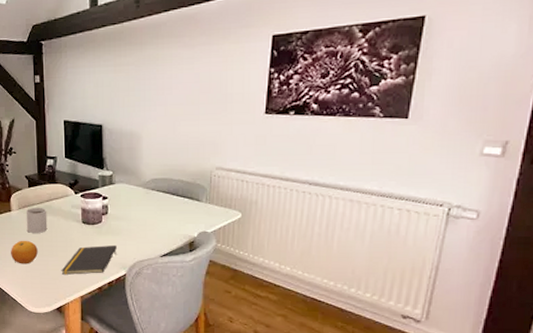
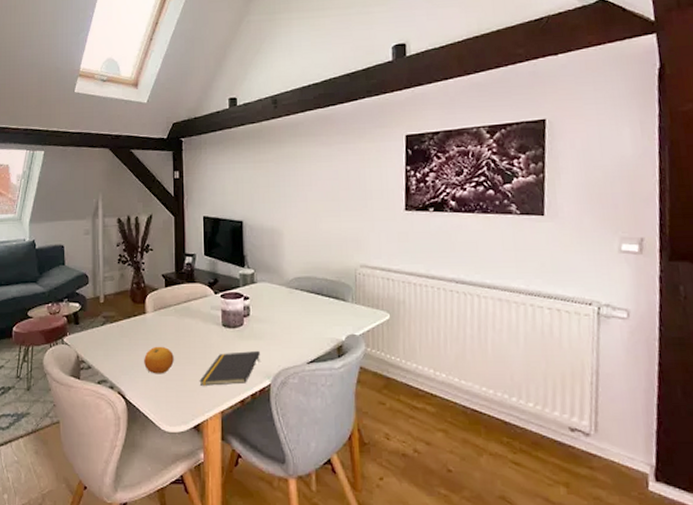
mug: present [26,207,48,233] -> none [161,308,185,338]

